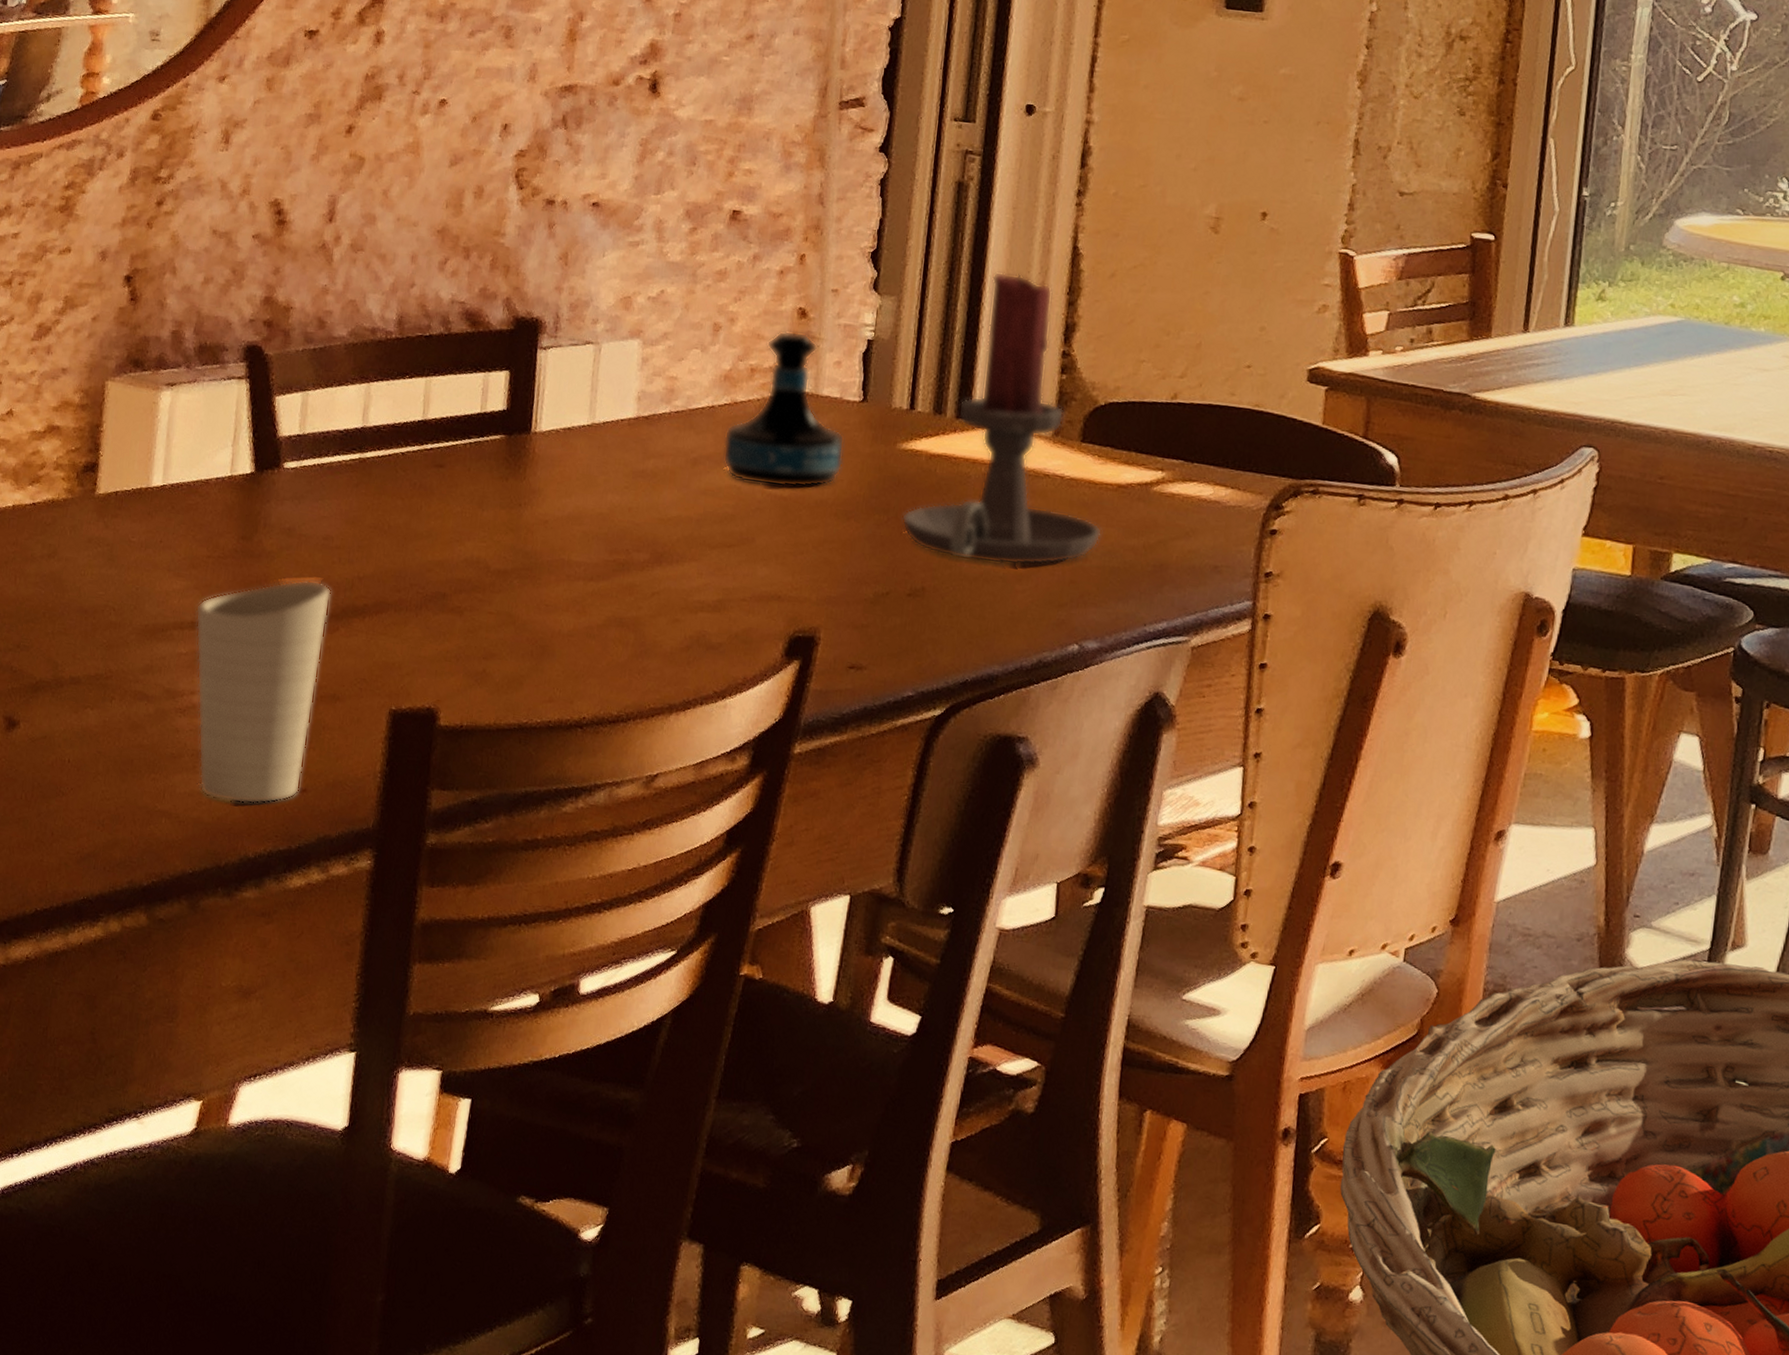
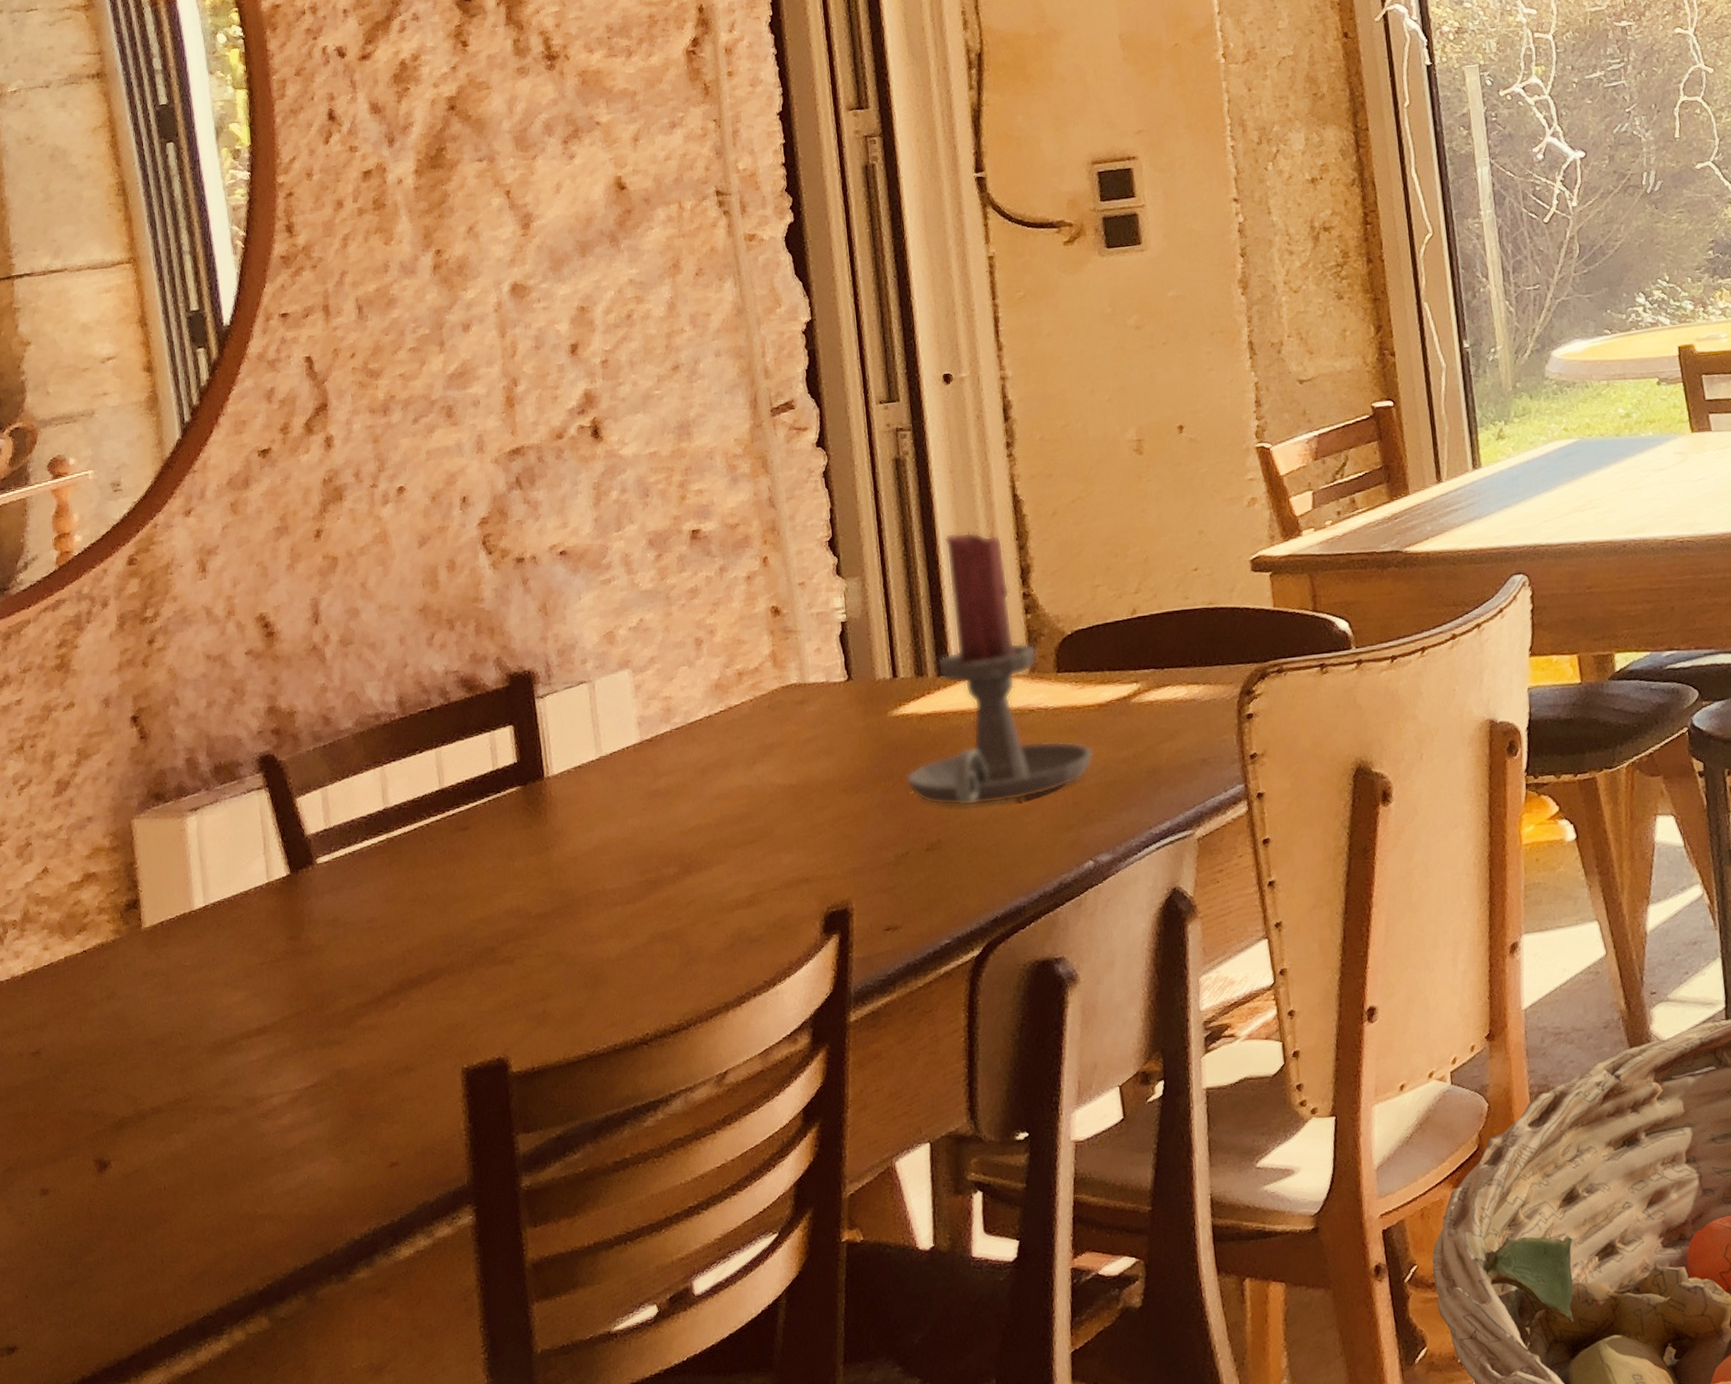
cup: present [195,579,331,804] -> none [258,962,392,1192]
tequila bottle: present [723,330,845,488] -> none [726,629,842,780]

